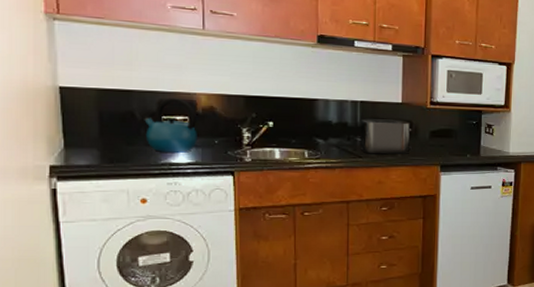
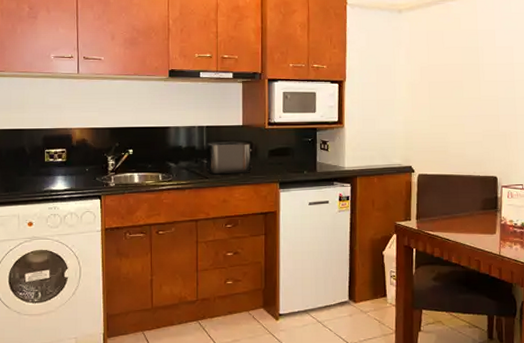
kettle: present [141,98,197,153] -> none [30,133,72,181]

